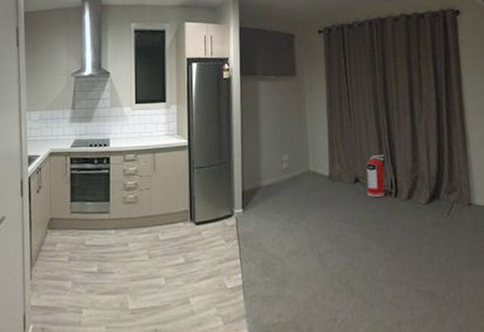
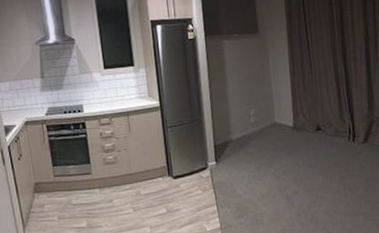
fire extinguisher: present [366,154,385,197] -> none [327,103,344,143]

